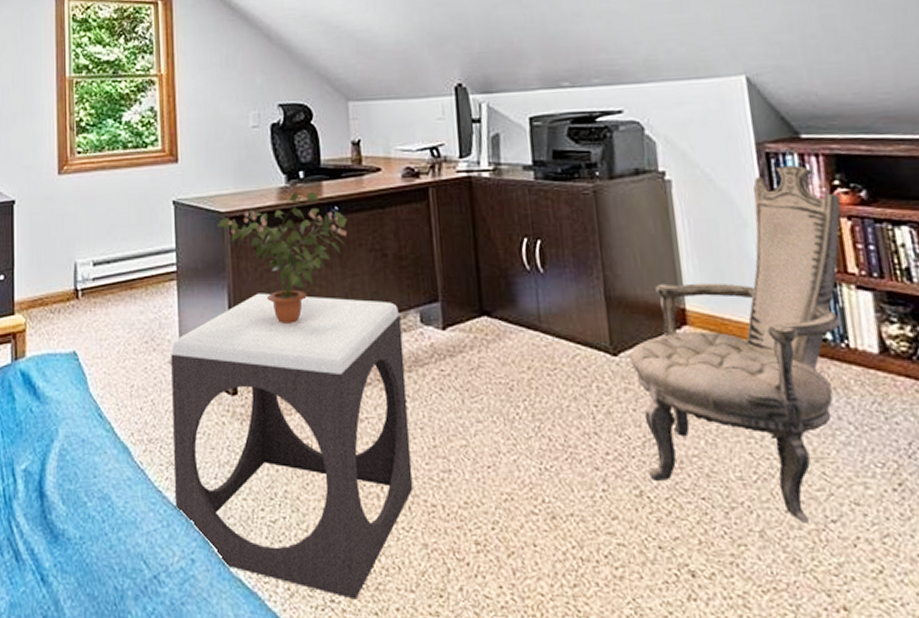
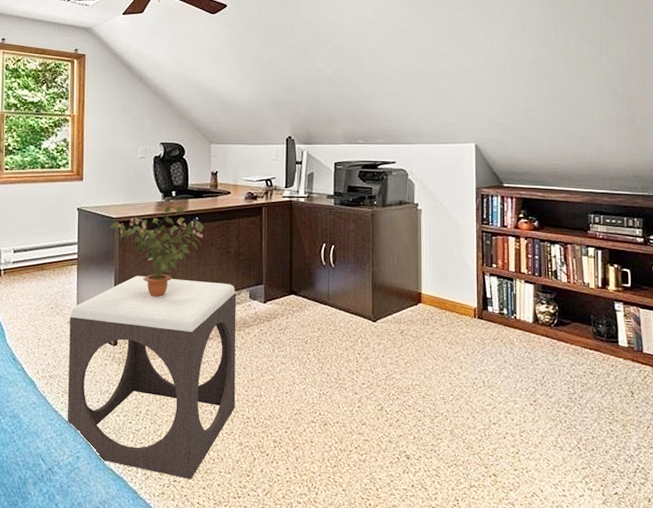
armchair: present [630,165,841,523] -> none [384,203,523,425]

